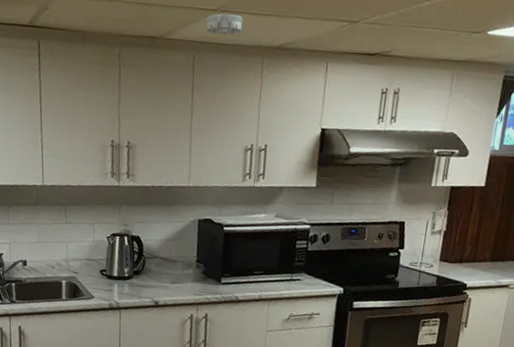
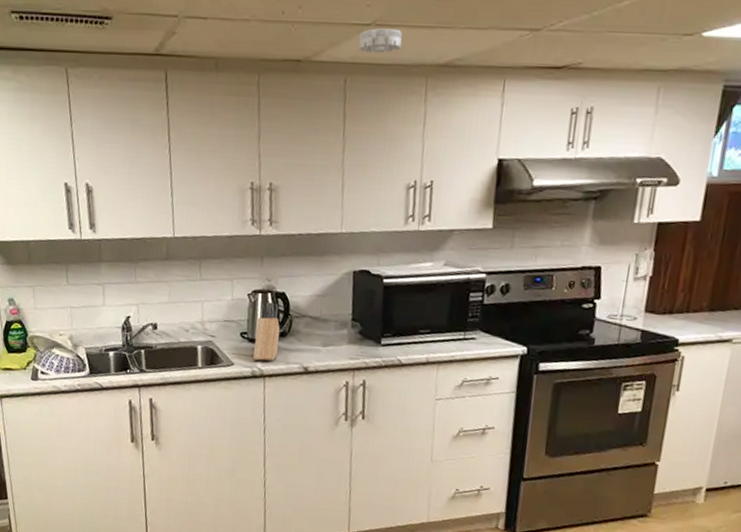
knife block: none [110,246,135,295] -> present [252,304,281,361]

